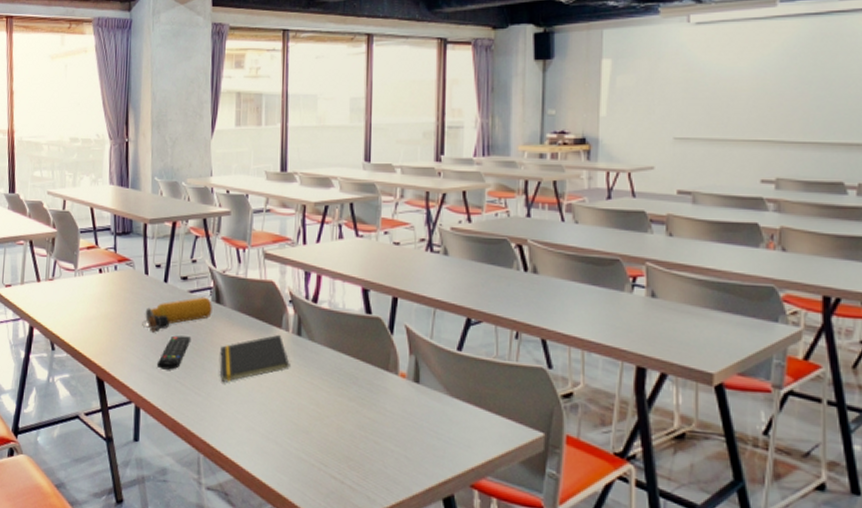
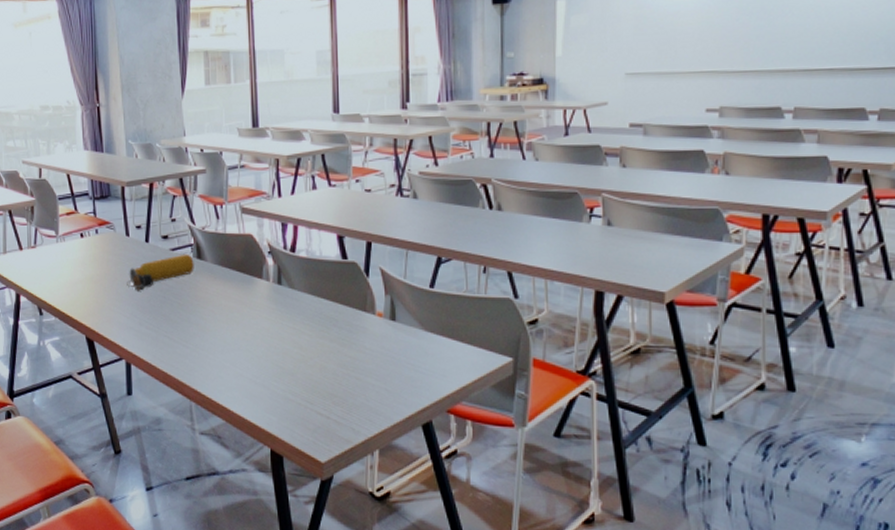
remote control: present [156,335,192,370] -> none [144,293,176,326]
notepad: present [219,334,290,382] -> none [205,284,273,333]

